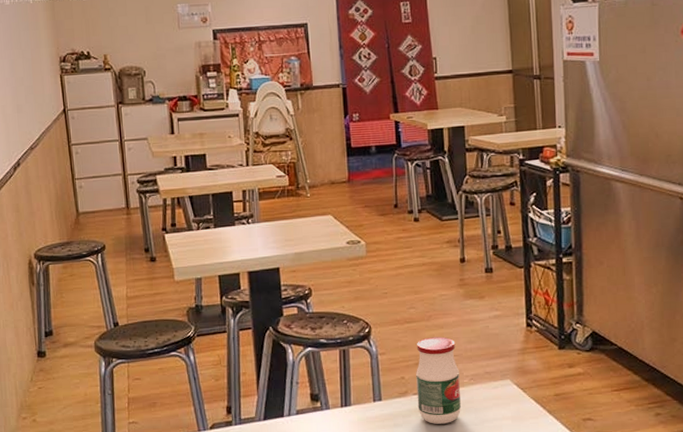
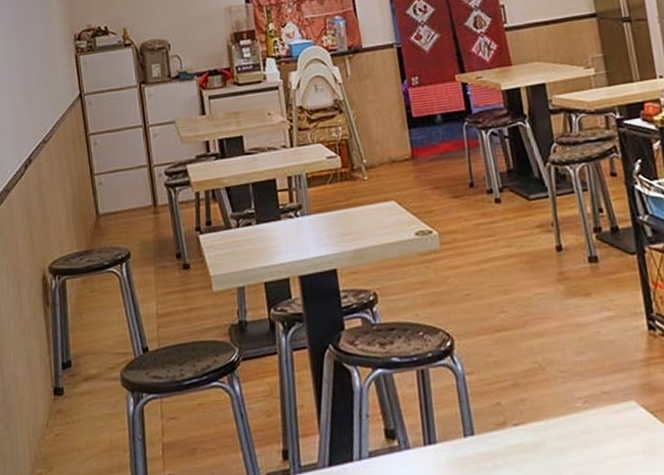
jar: present [416,337,461,425] -> none [512,347,576,465]

